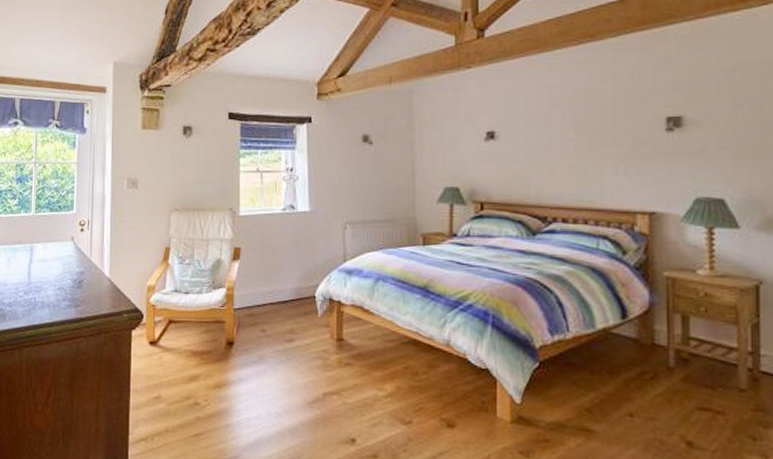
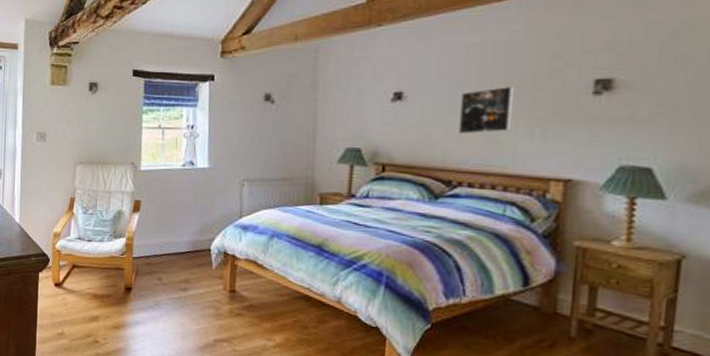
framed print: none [550,125,597,172] -> present [459,87,515,135]

